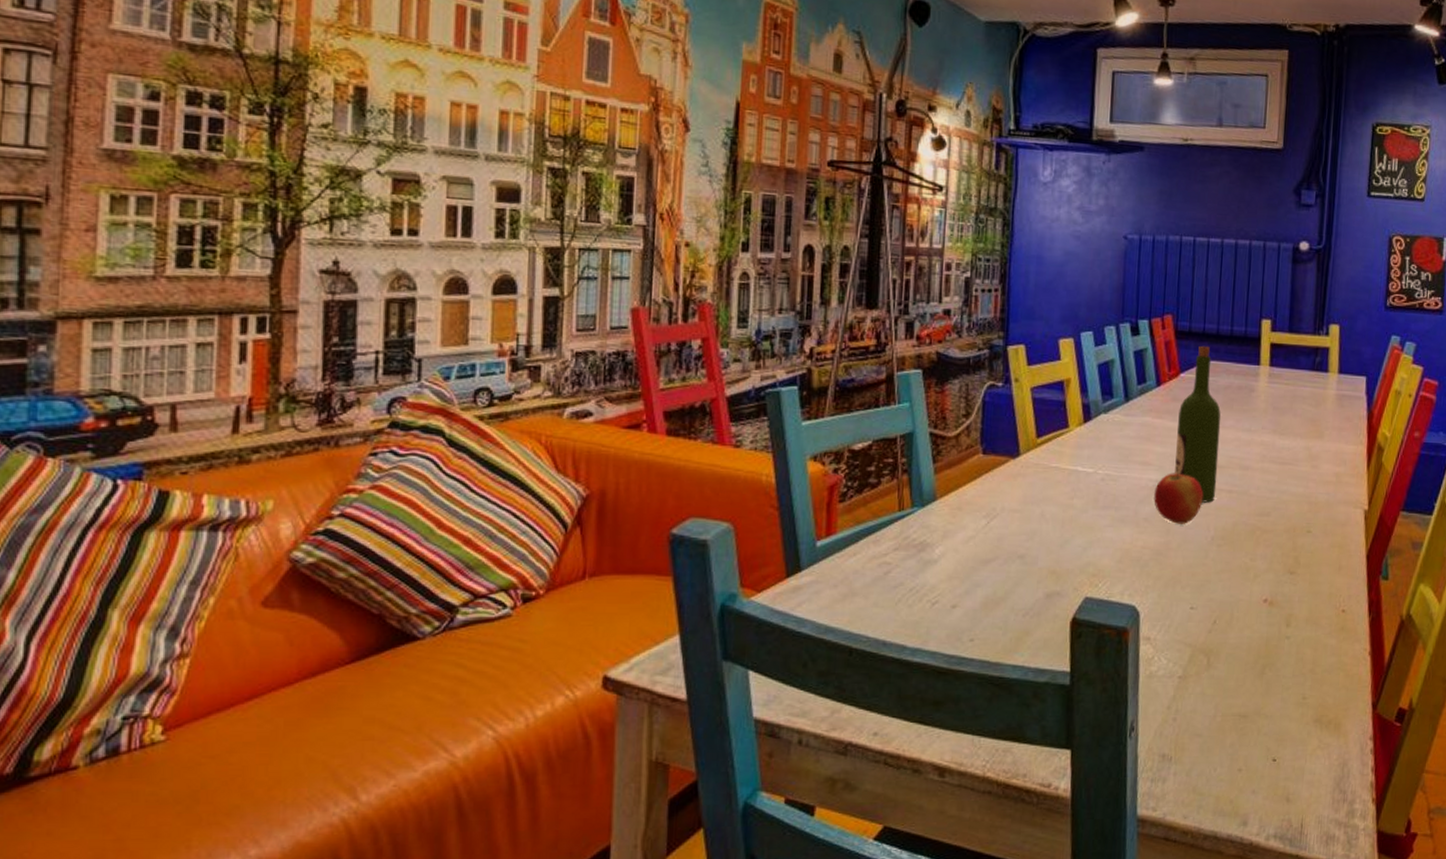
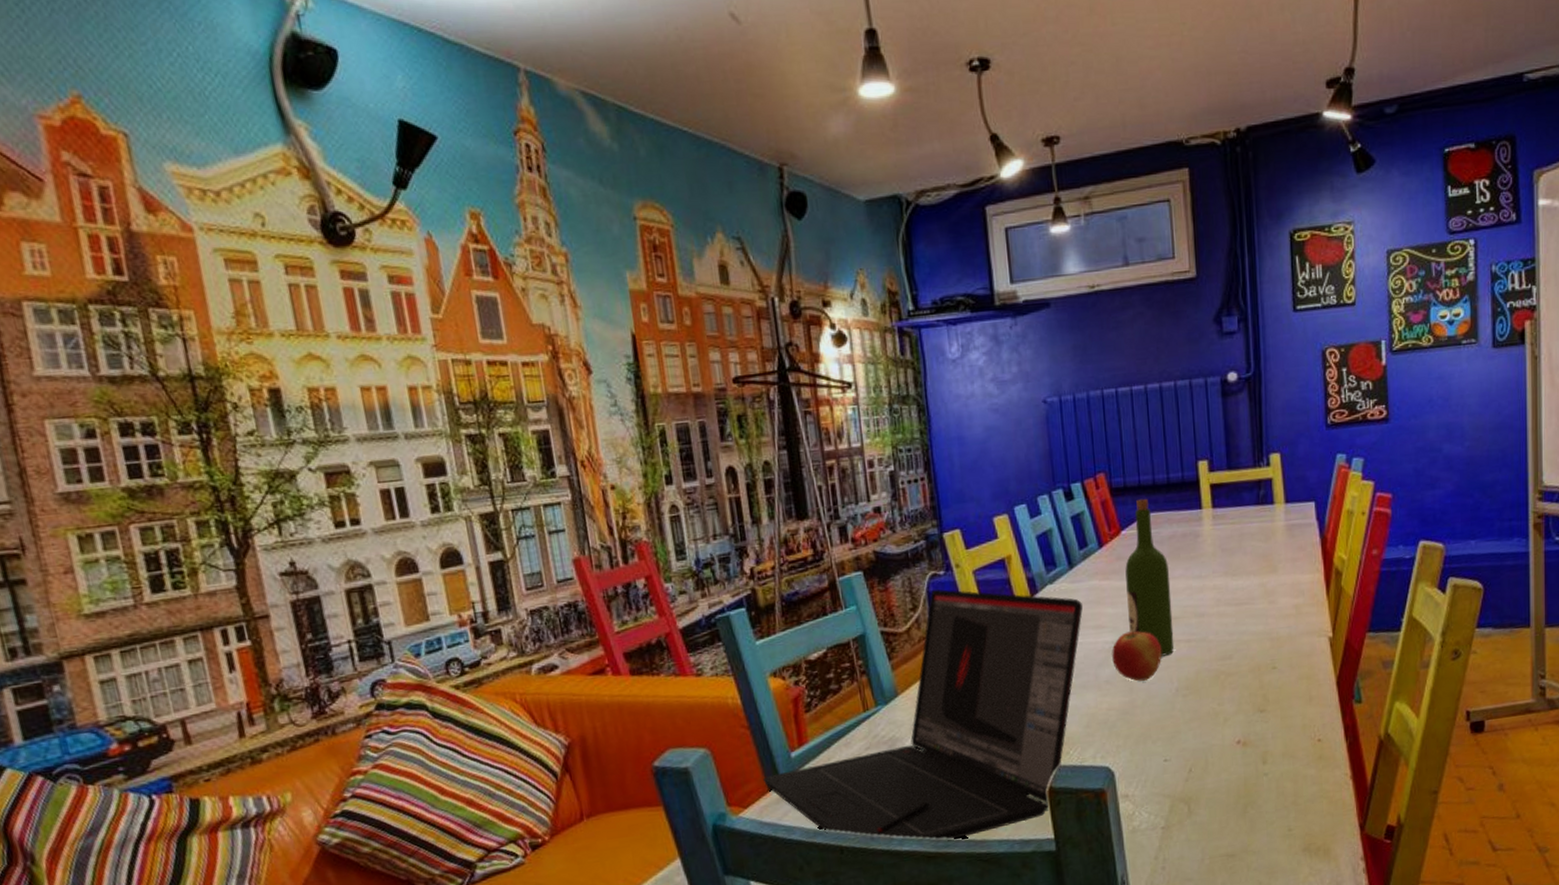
laptop: none [782,399,1132,659] -> present [762,589,1083,841]

